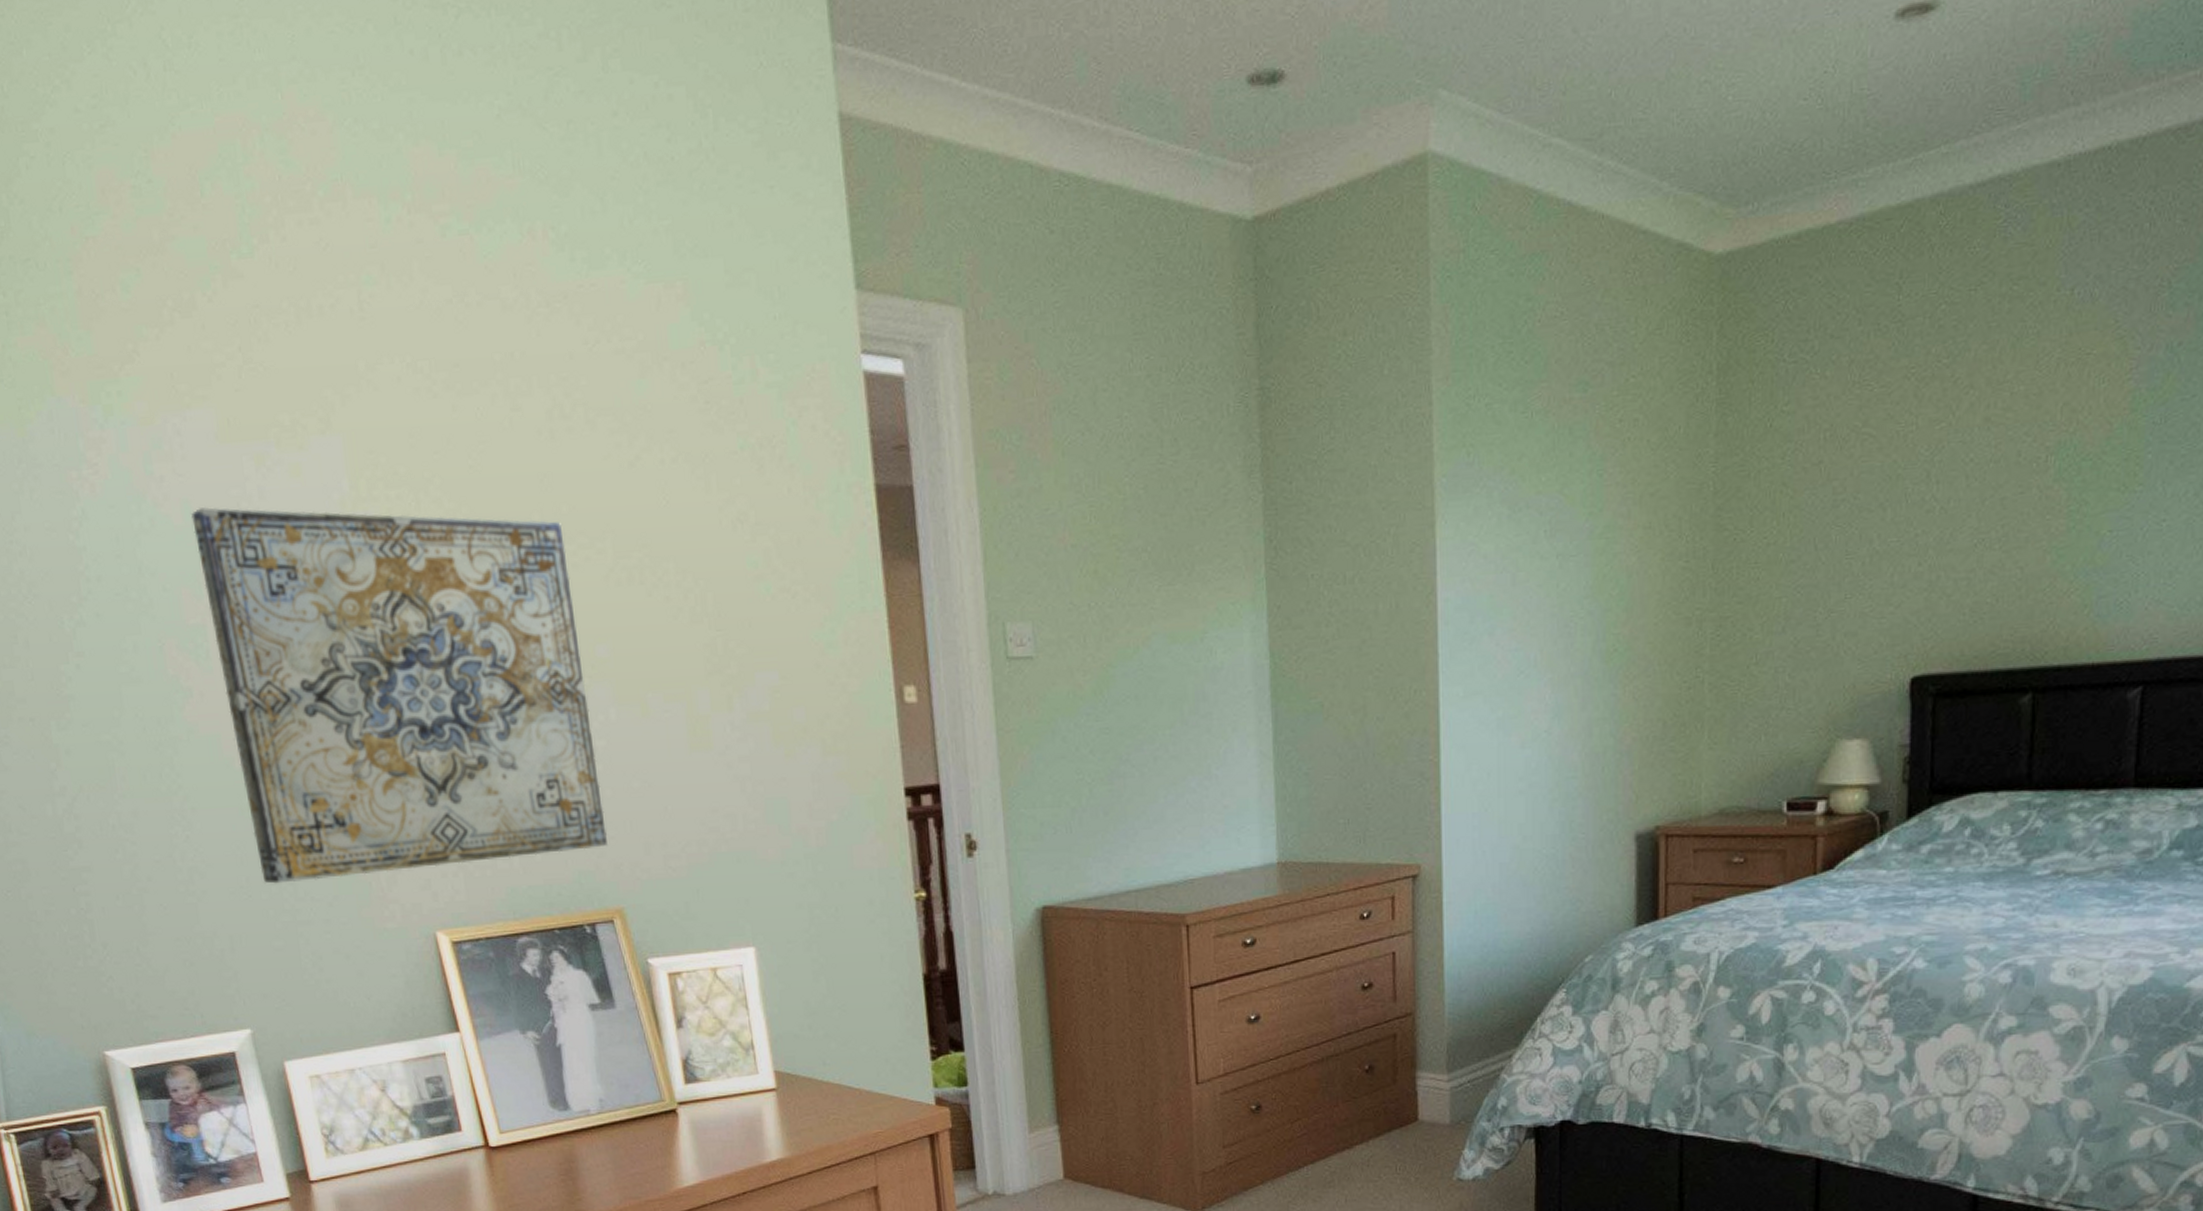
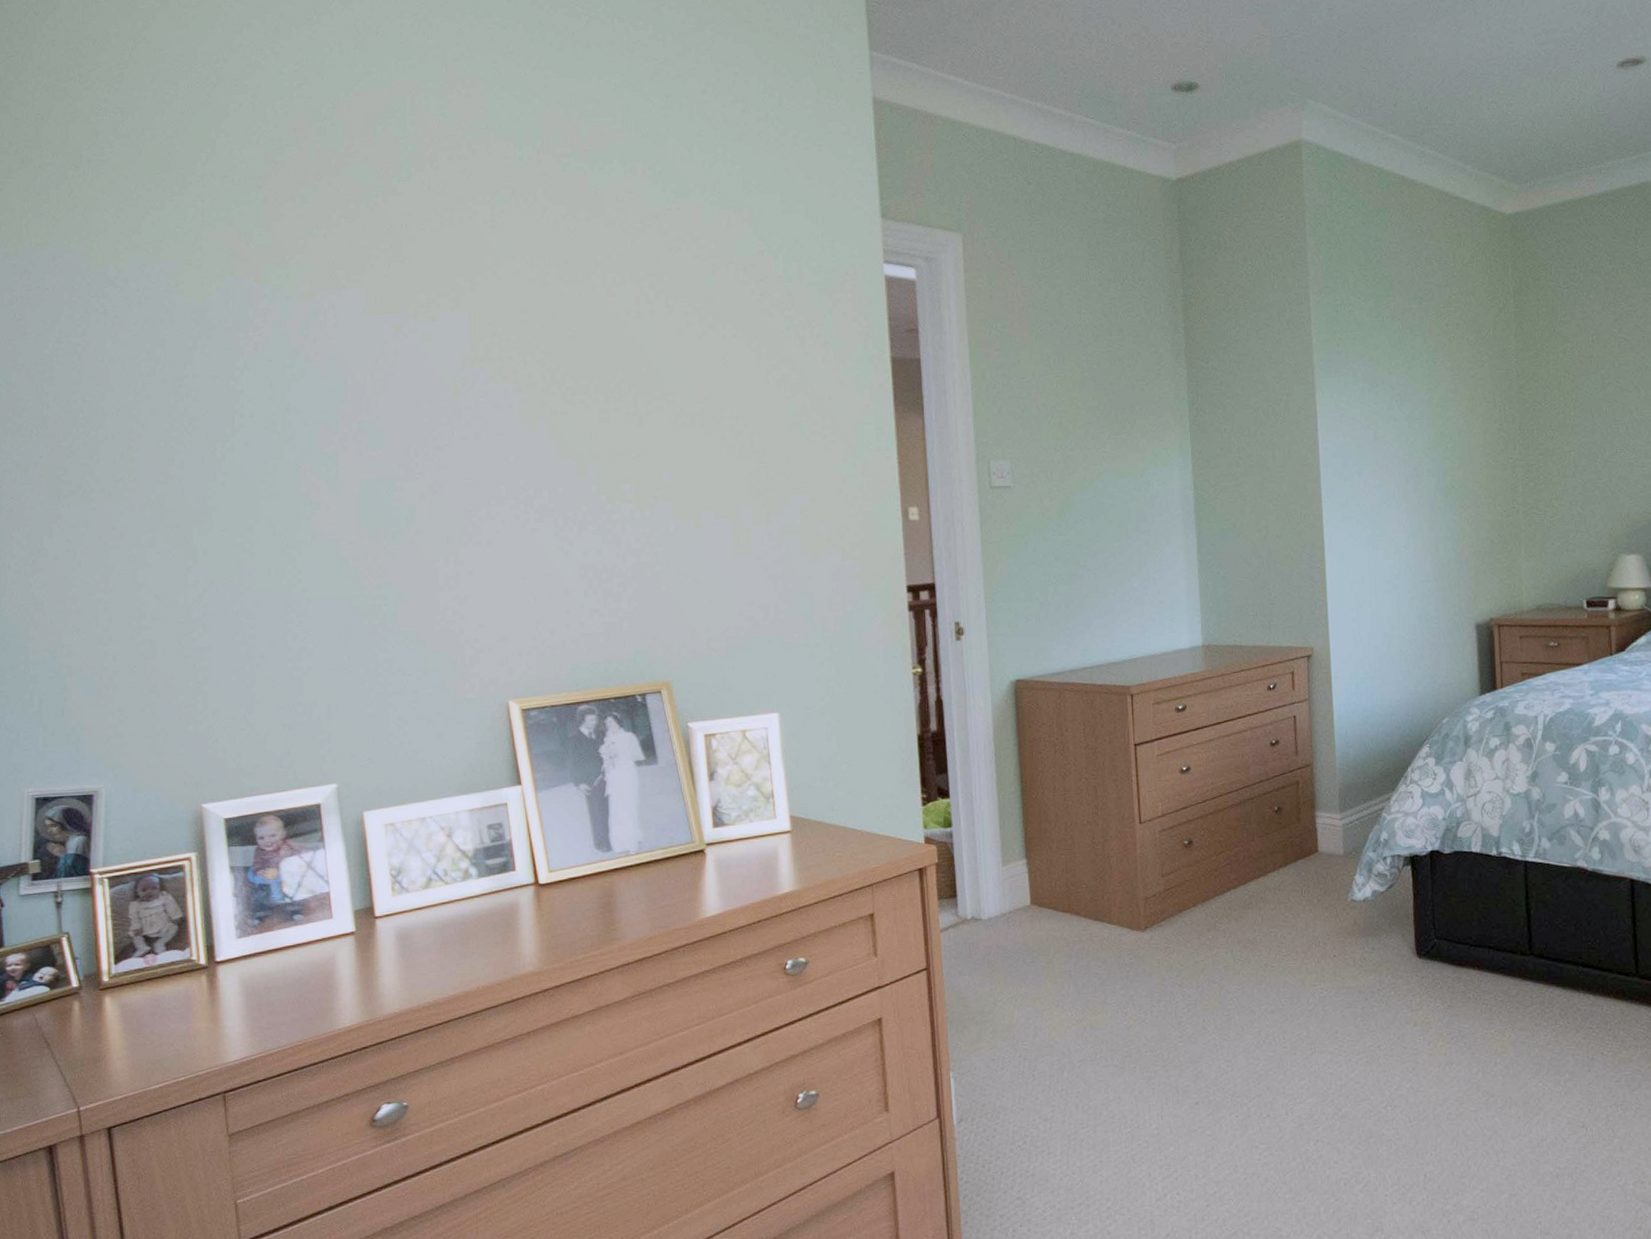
wall art: present [191,507,607,884] -> none [336,363,660,661]

